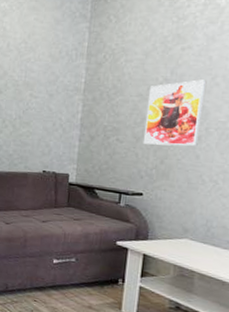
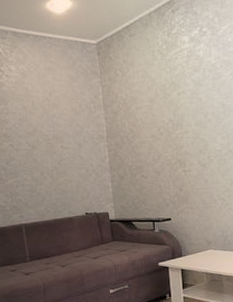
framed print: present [143,80,207,146] -> none [160,117,205,177]

